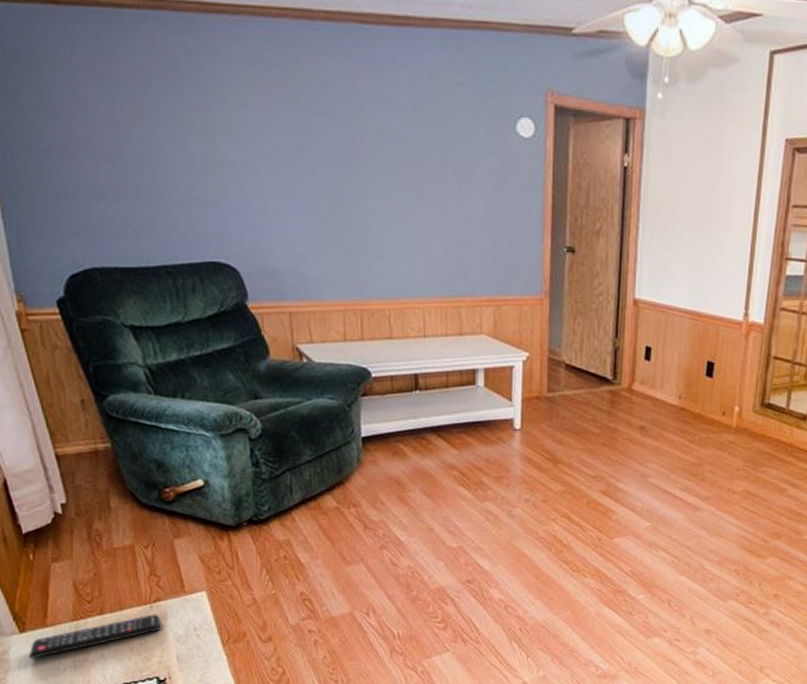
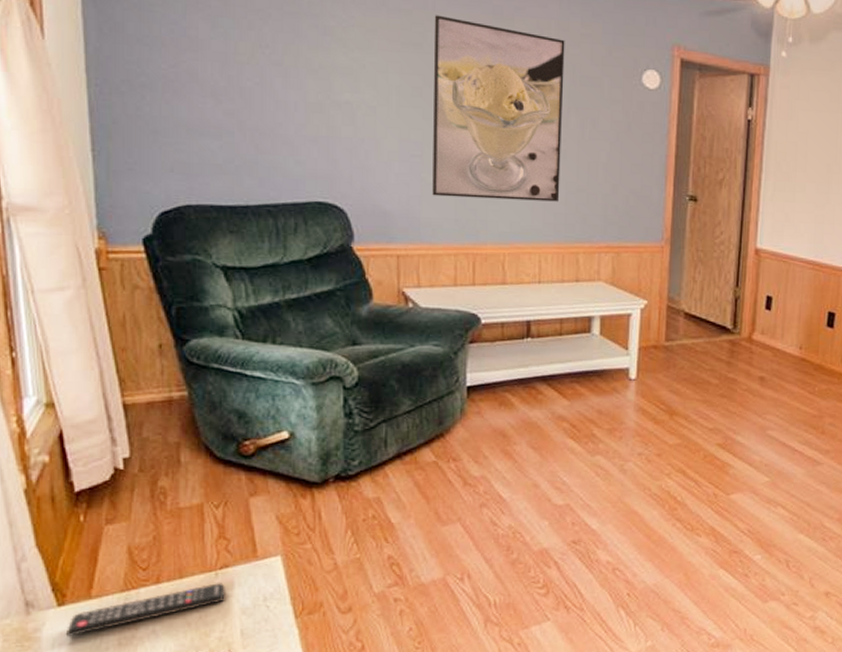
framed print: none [308,69,440,256] -> present [432,15,565,202]

